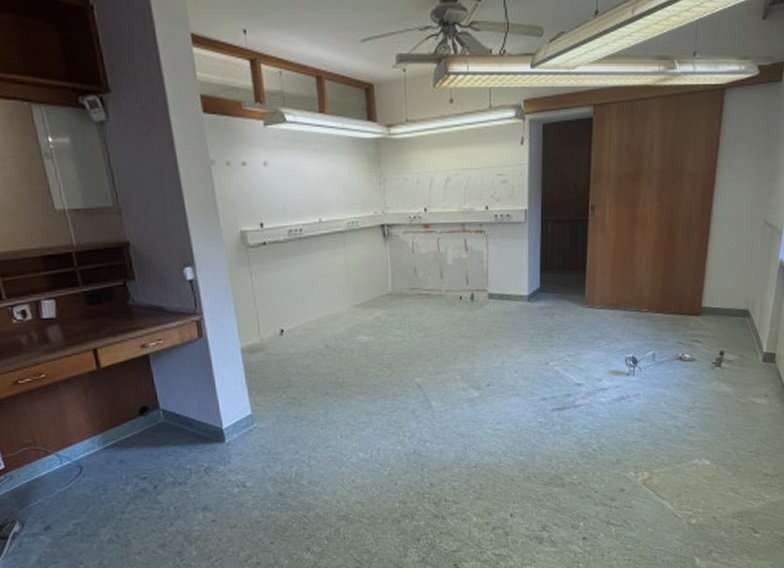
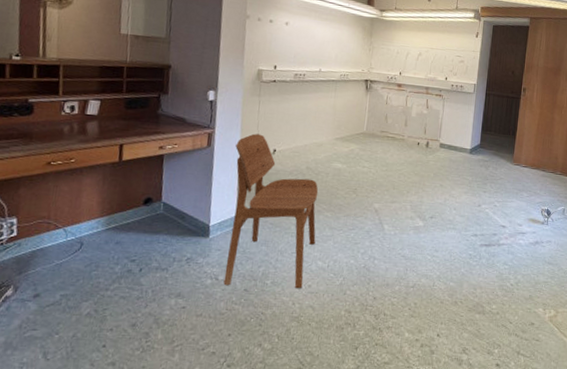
dining chair: none [233,313,351,492] -> present [223,133,319,289]

